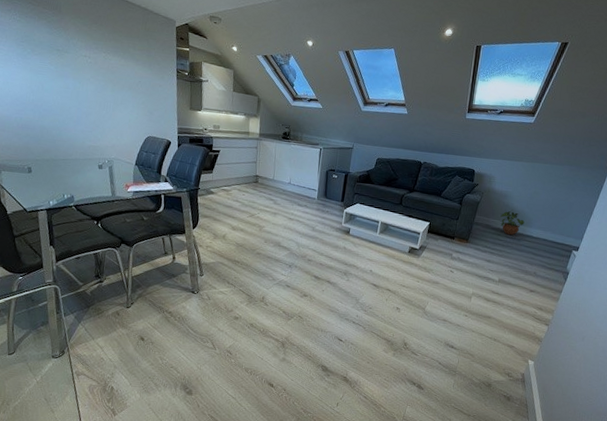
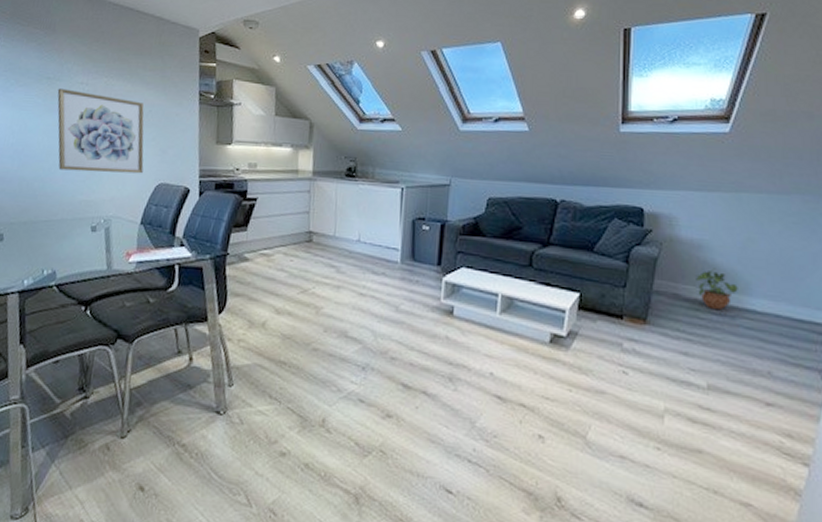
wall art: none [66,59,136,129] -> present [57,88,145,174]

